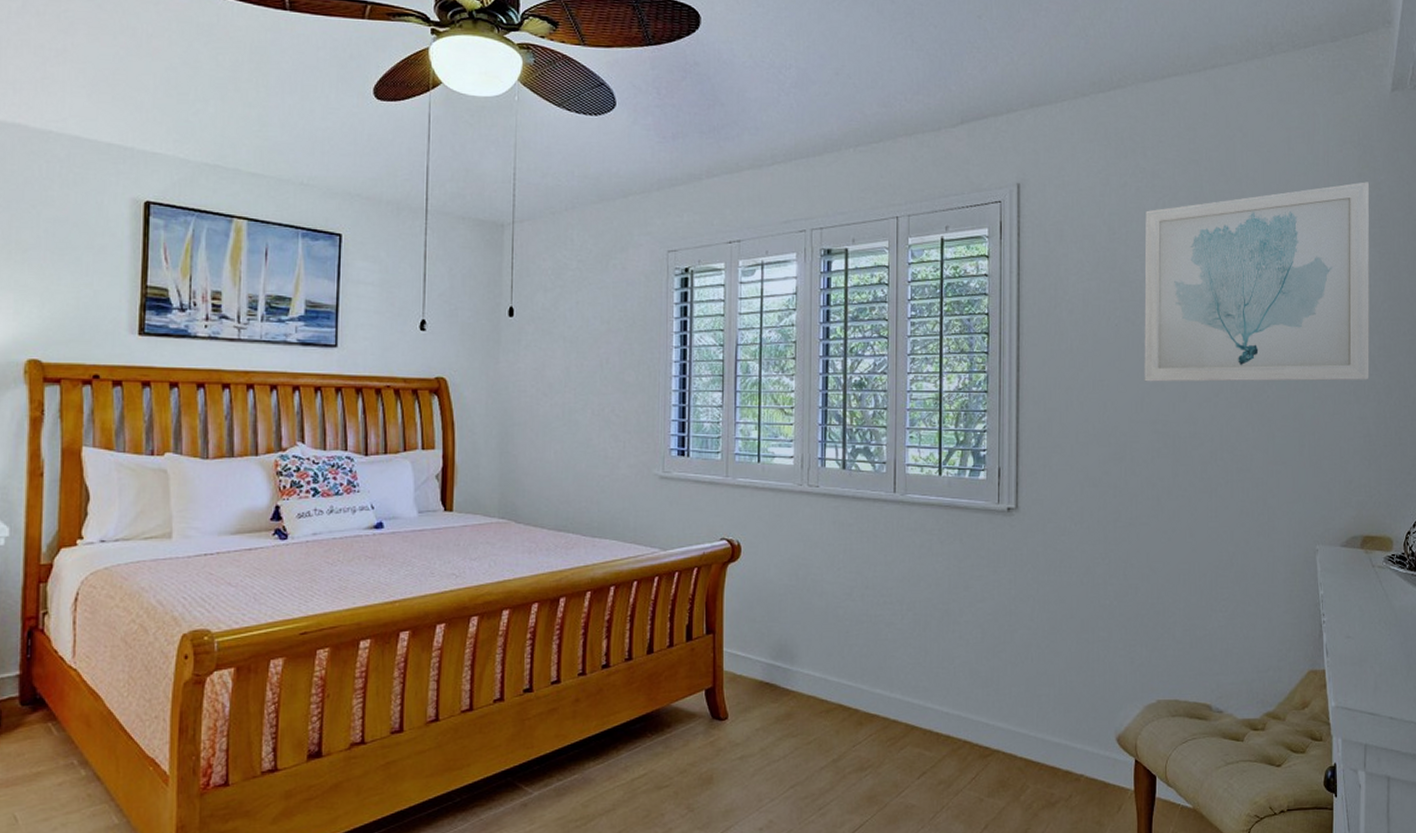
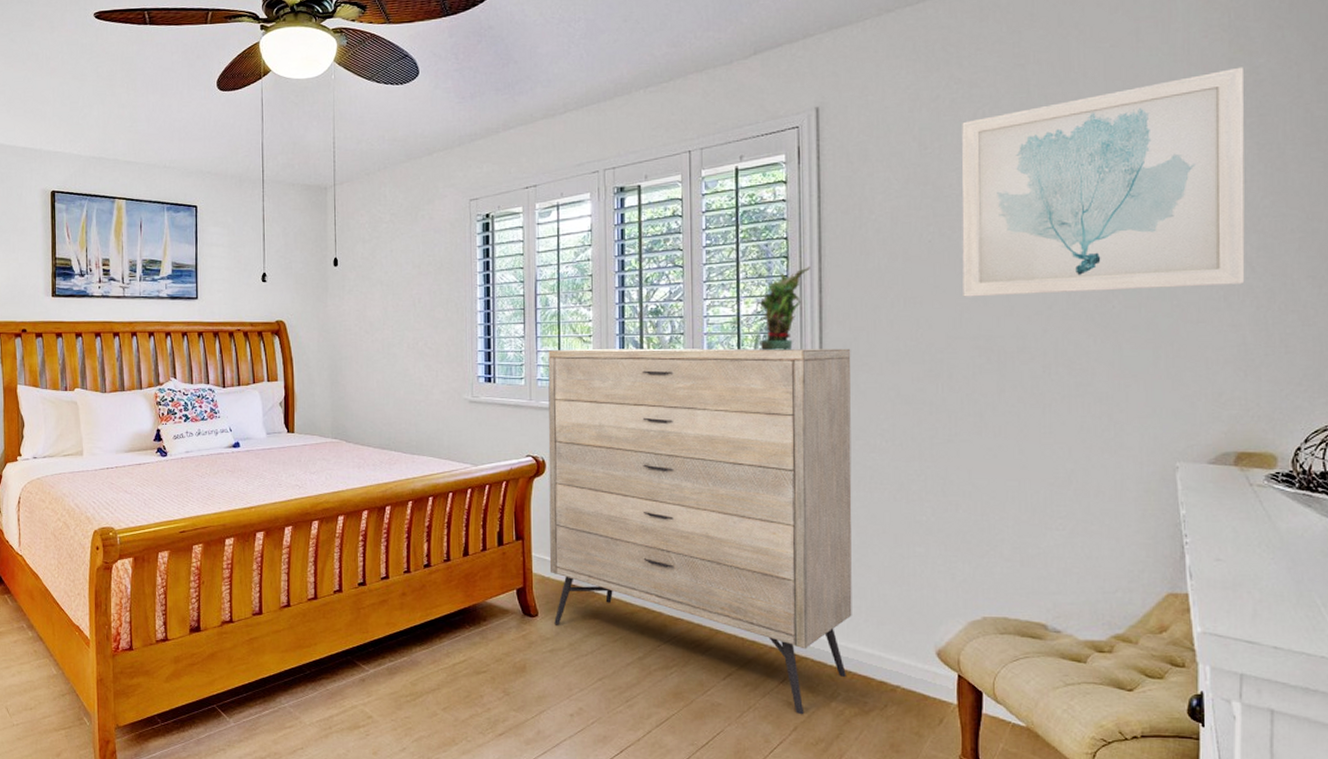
dresser: none [742,422,1045,812] -> present [548,348,852,715]
potted plant: none [951,344,1009,430] -> present [749,266,810,351]

